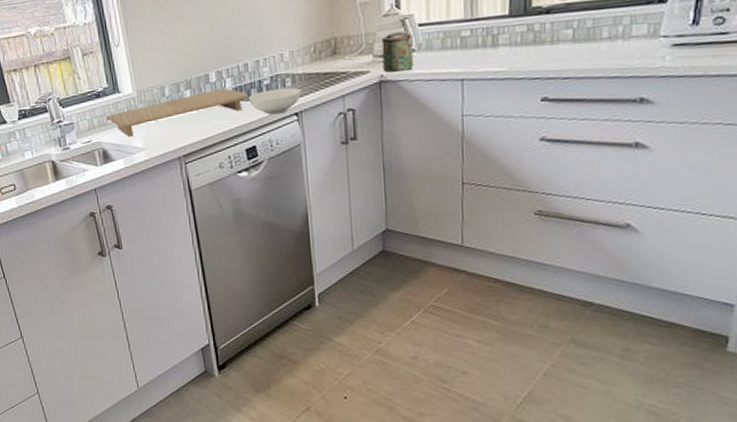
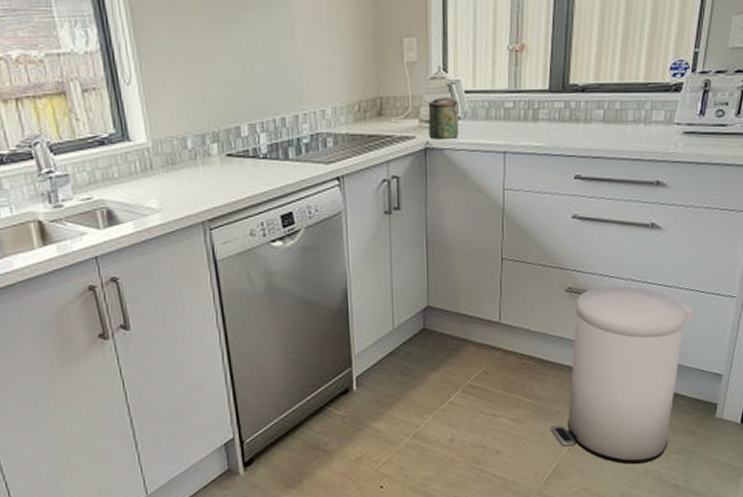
cutting board: present [106,88,248,137] -> none [111,145,285,195]
bowl: present [248,87,301,115] -> none [285,148,343,178]
pedal bin: none [522,208,693,395] -> present [550,286,694,464]

